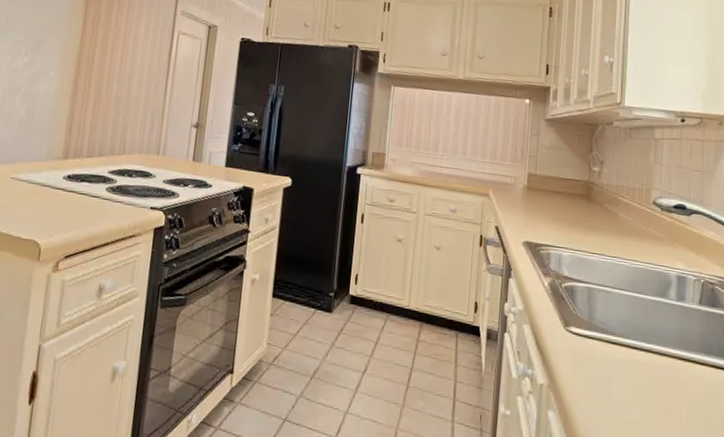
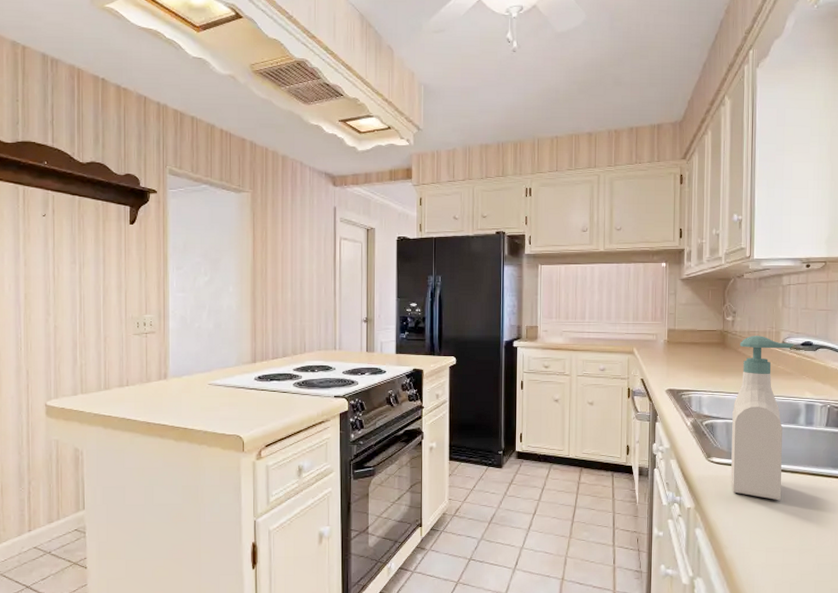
soap bottle: none [591,191,666,387] -> present [731,336,794,501]

